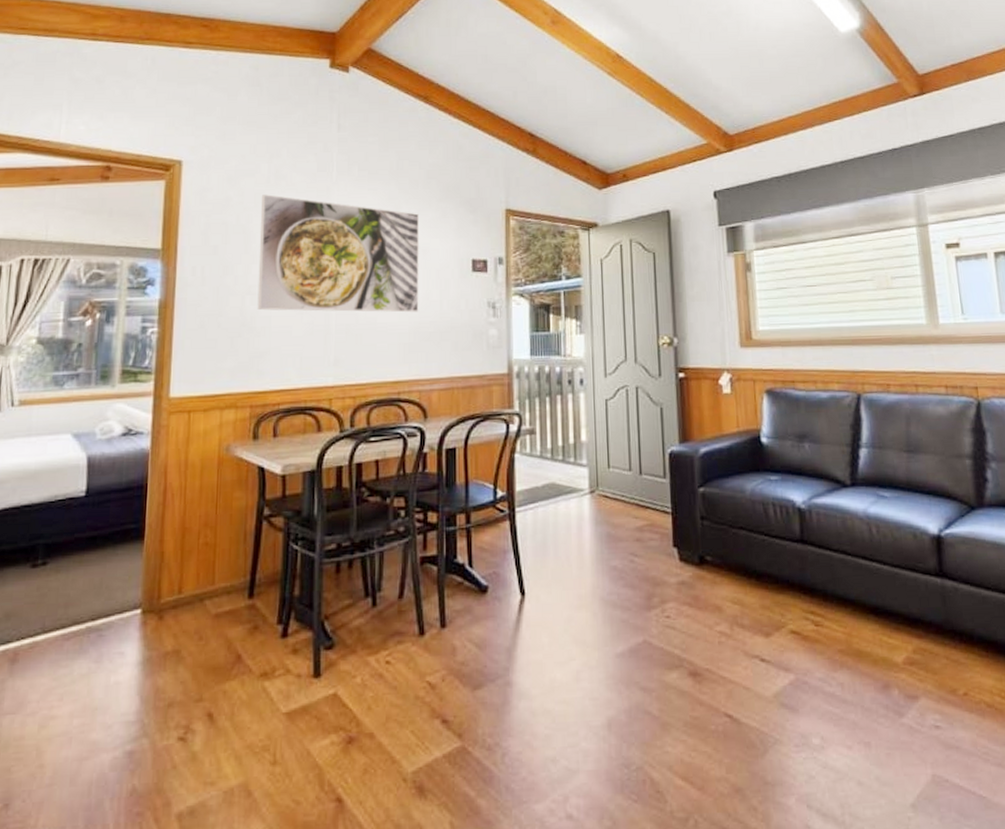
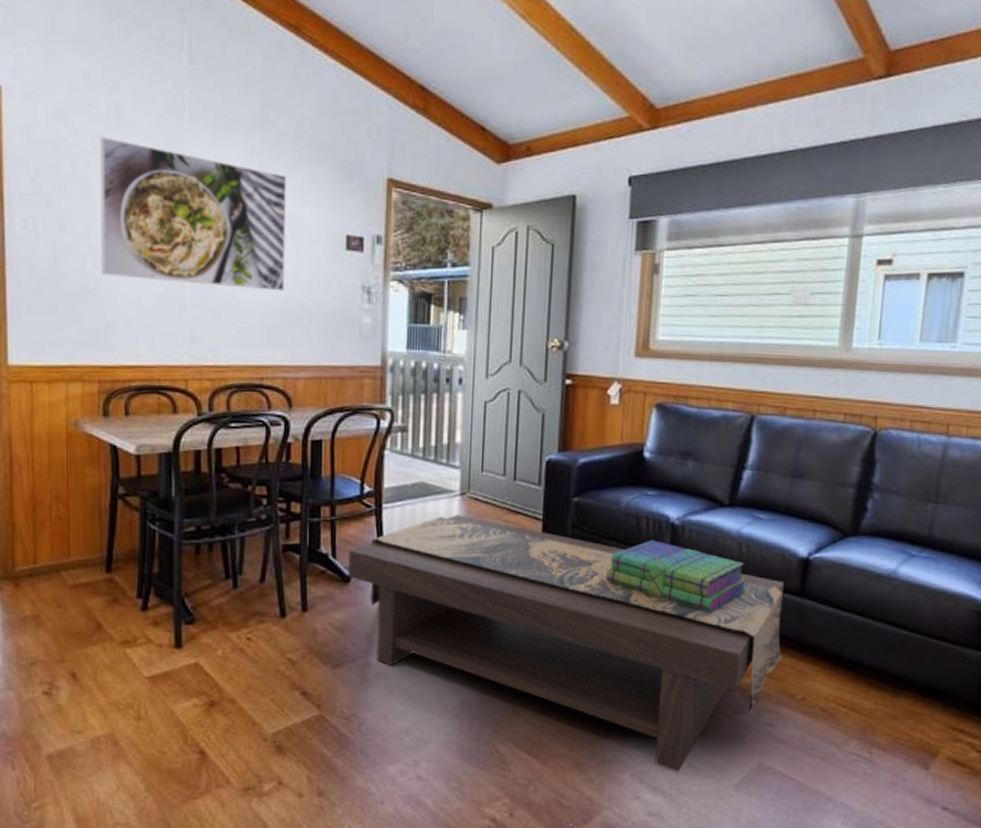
coffee table: none [485,513,935,792] -> present [349,515,785,772]
stack of books: none [741,526,883,601] -> present [606,540,746,613]

